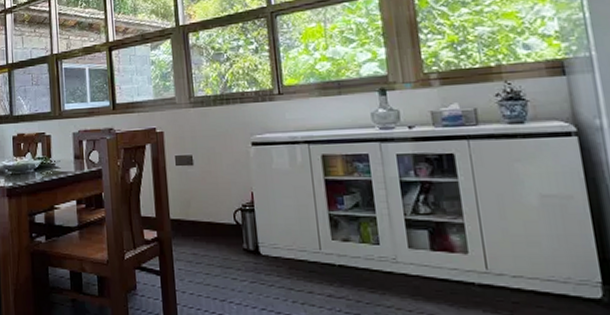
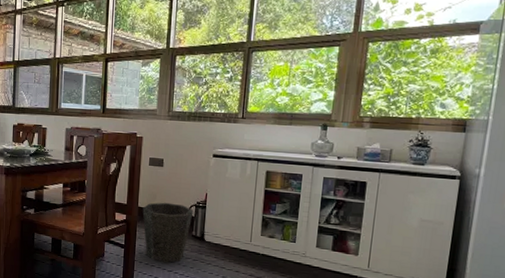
waste bin: none [176,209,240,289] -> present [142,202,194,263]

